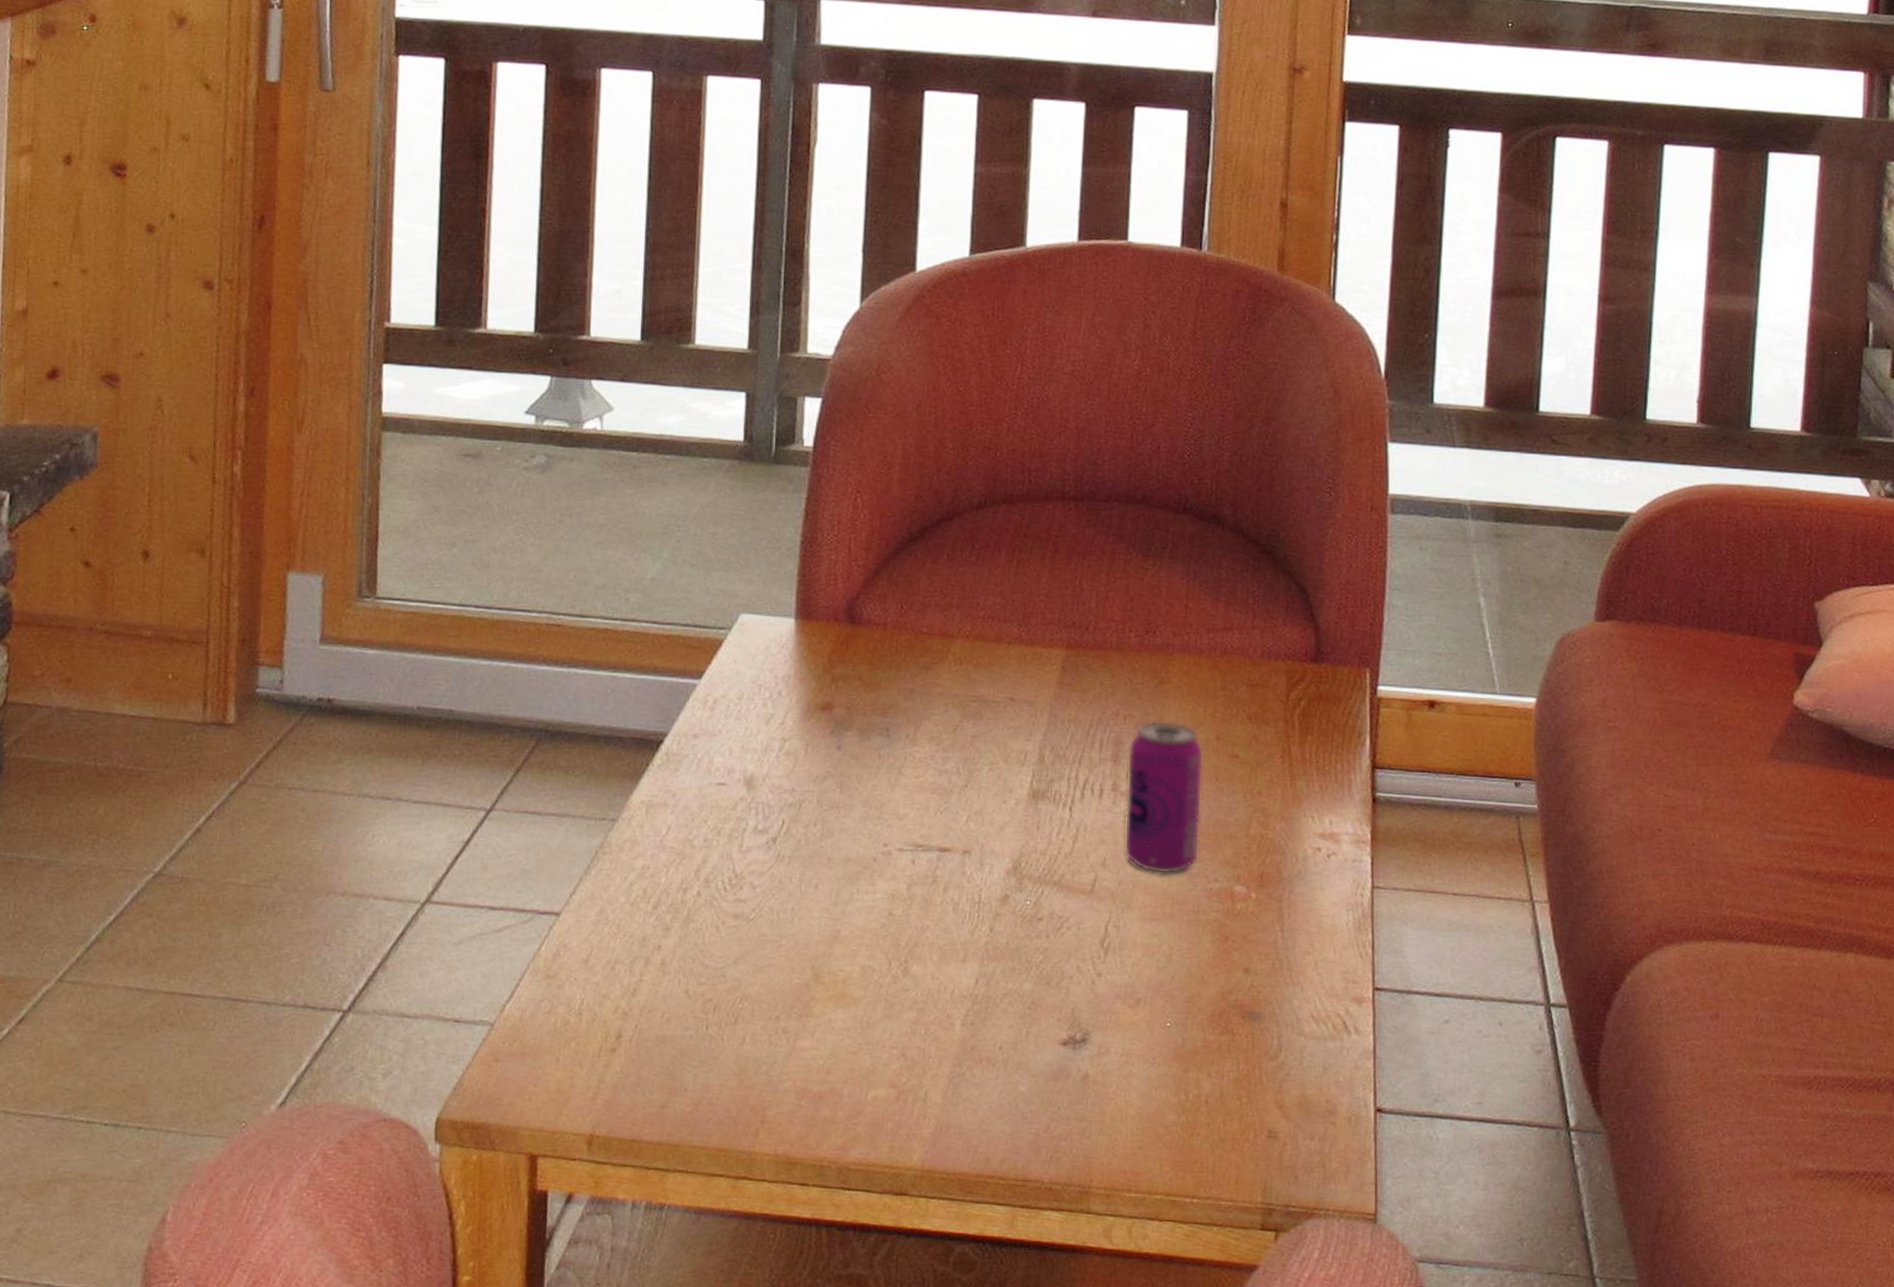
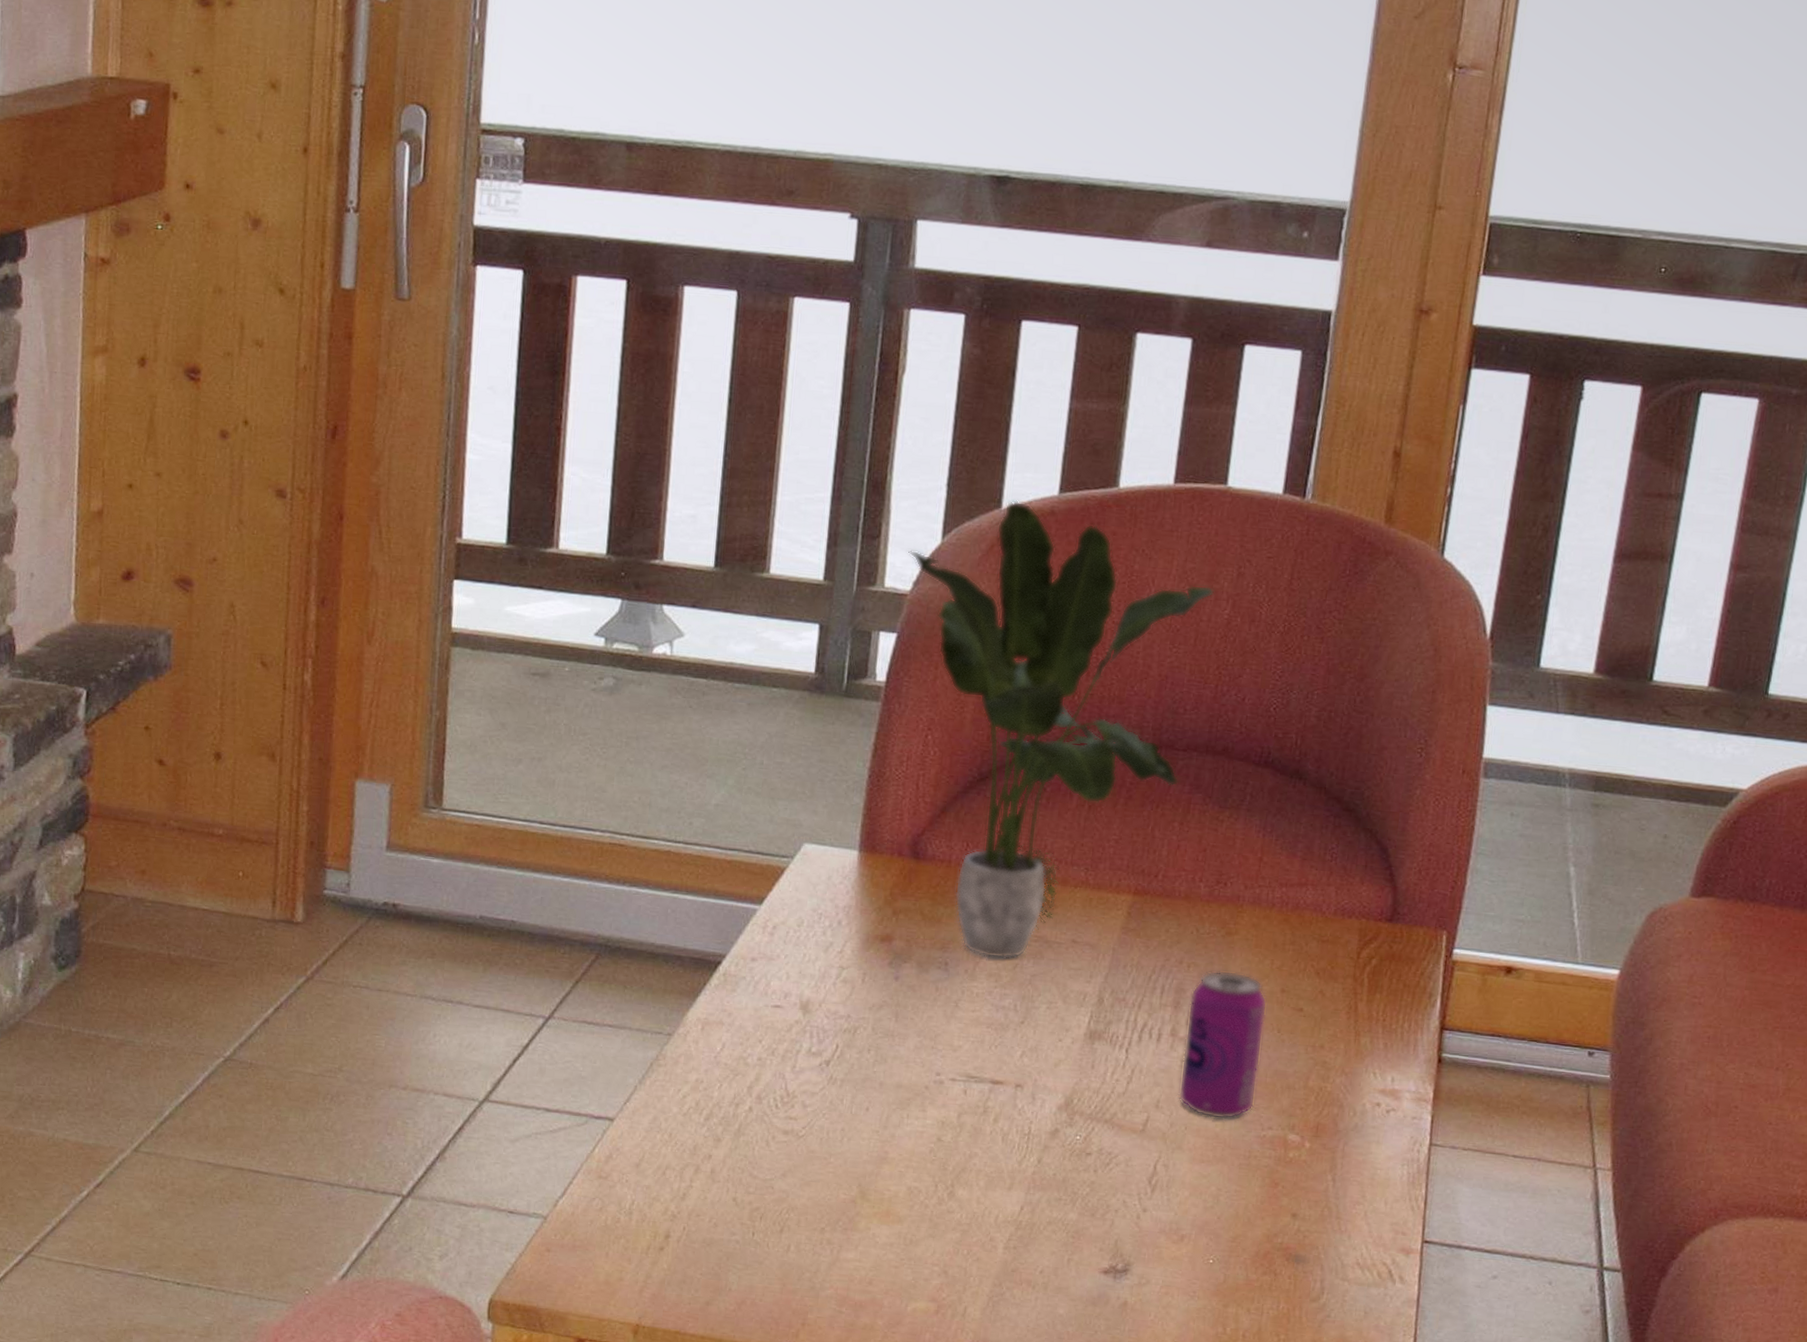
potted plant: none [829,263,1124,722] -> present [908,500,1215,959]

